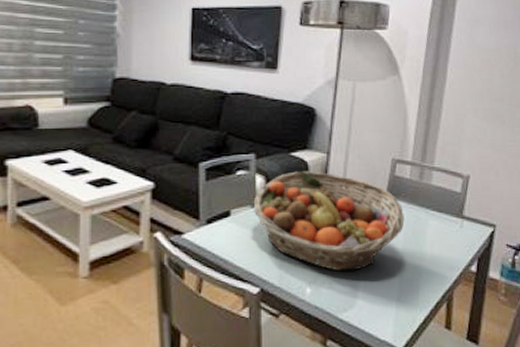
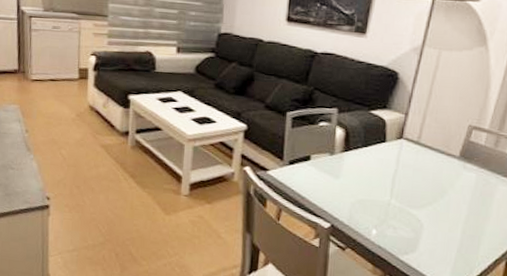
fruit basket: present [253,171,405,272] -> none [331,127,474,221]

